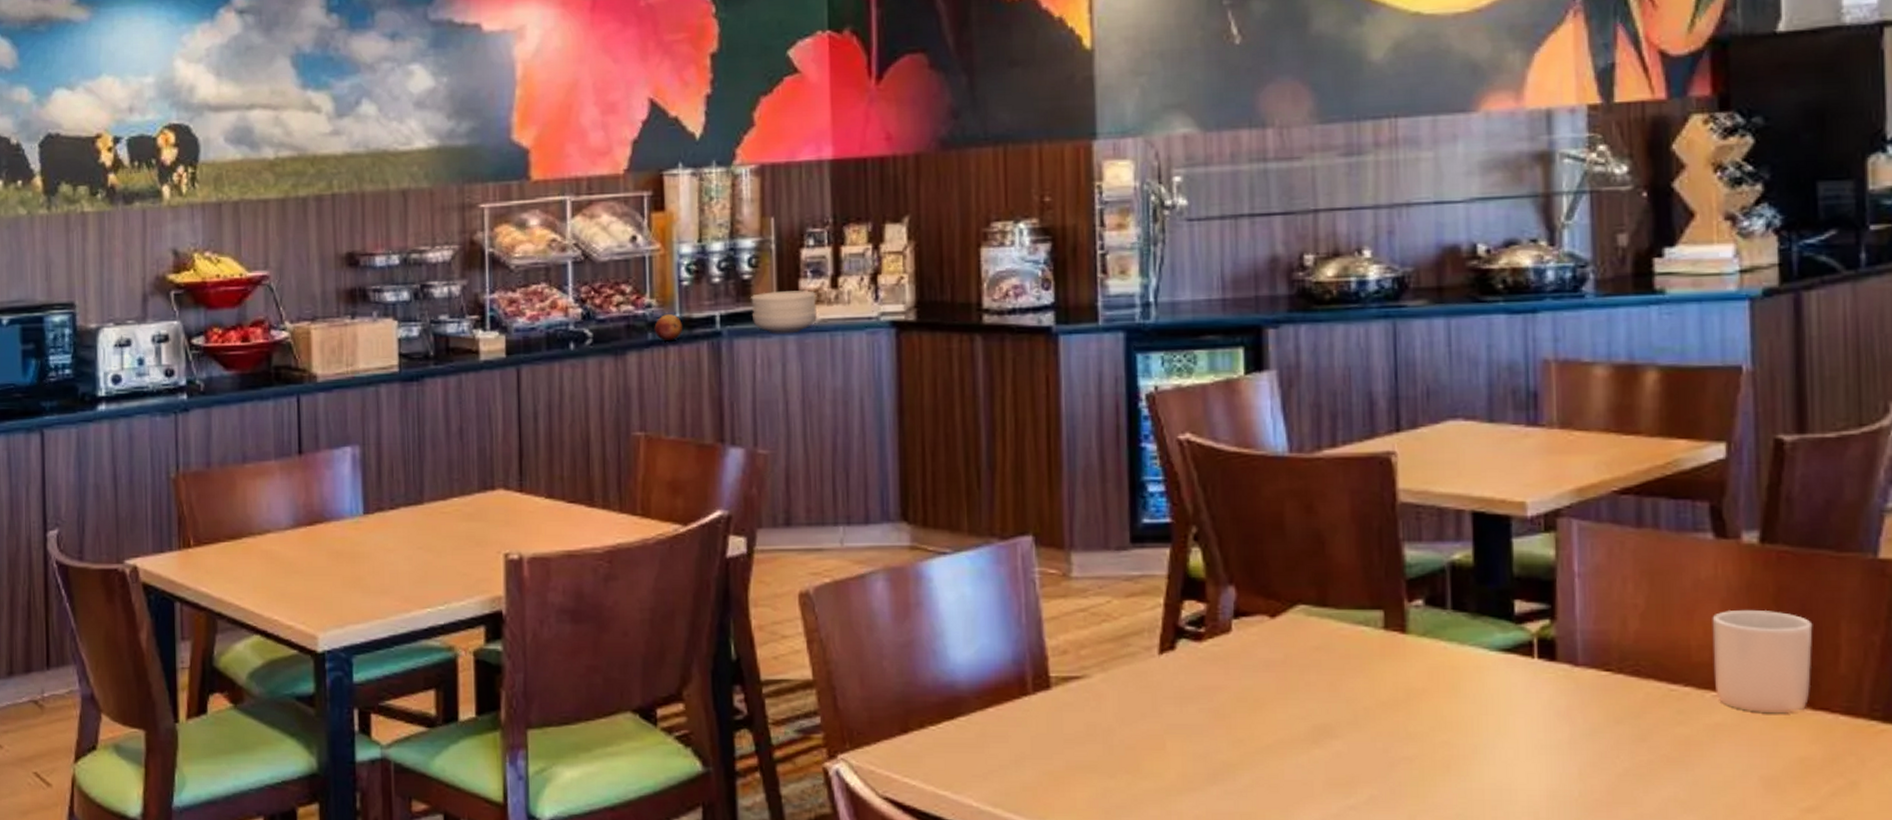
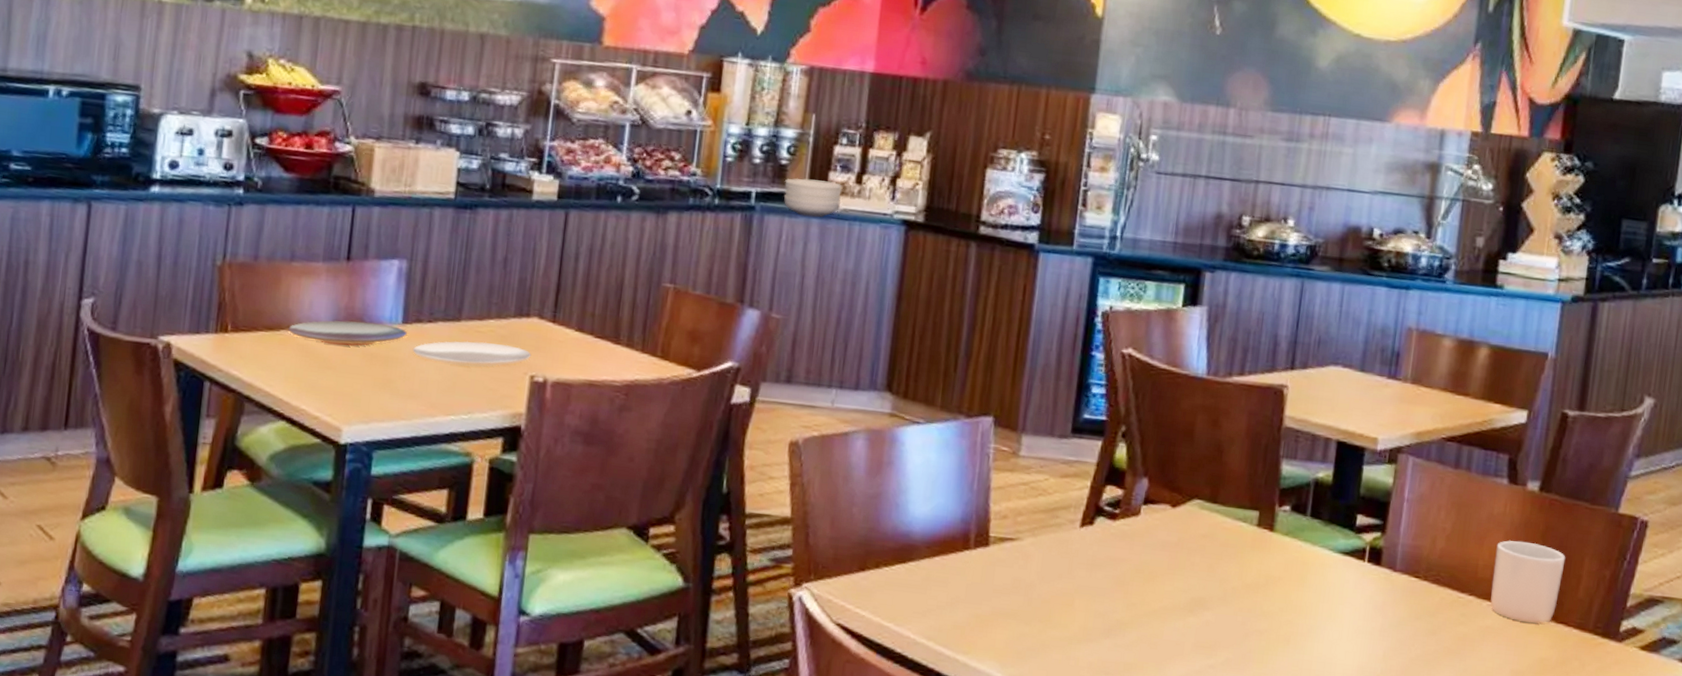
plate: none [250,518,370,547] -> present [288,320,407,346]
plate: none [377,523,502,552] -> present [412,341,532,367]
fruit: present [654,314,683,342] -> none [695,184,722,208]

